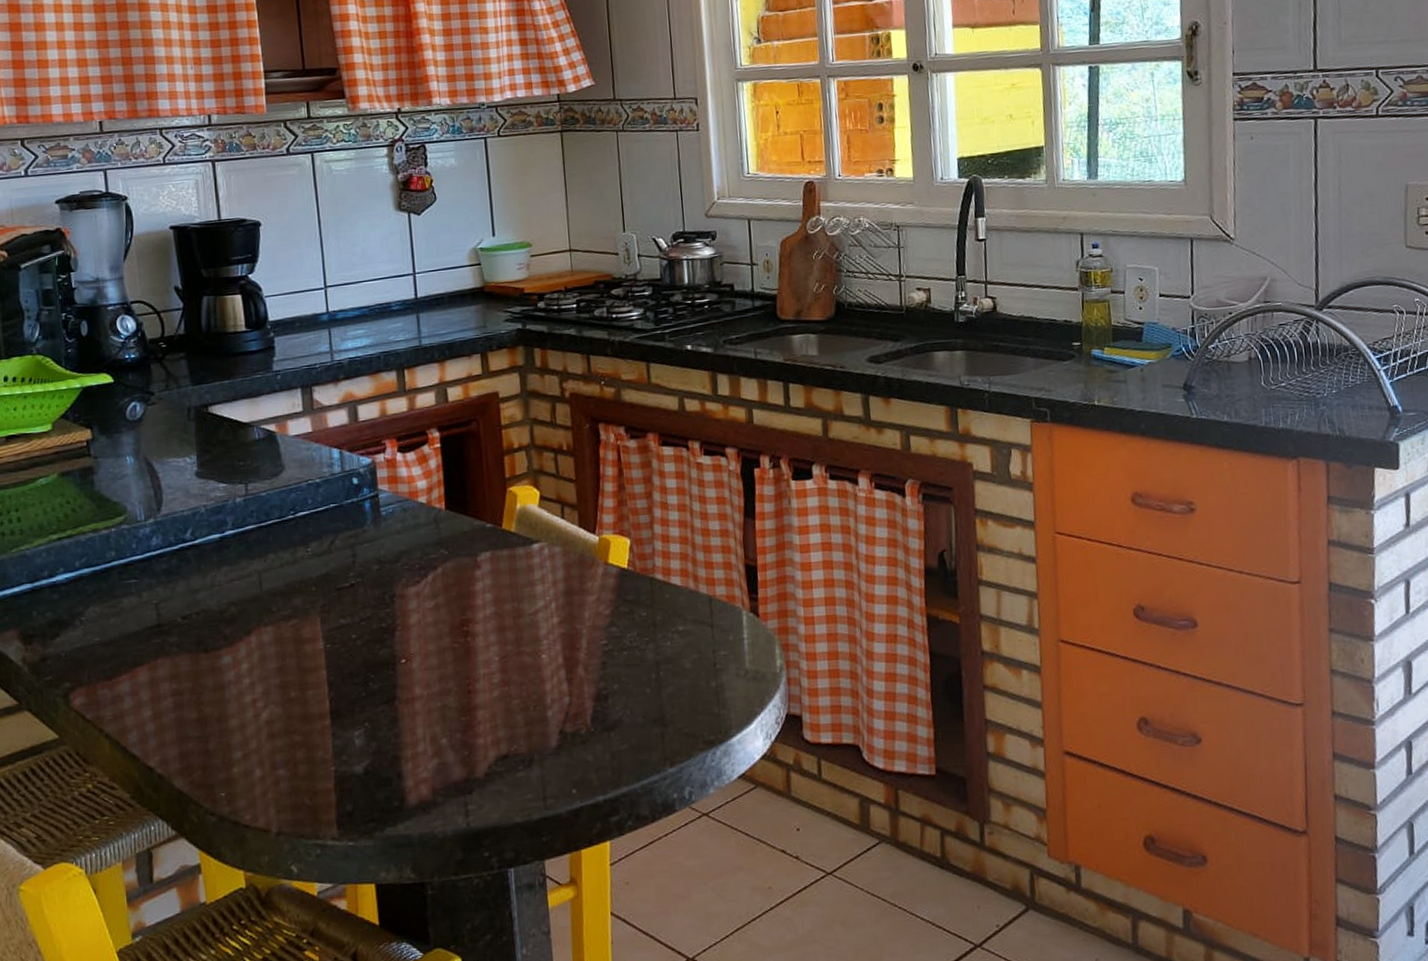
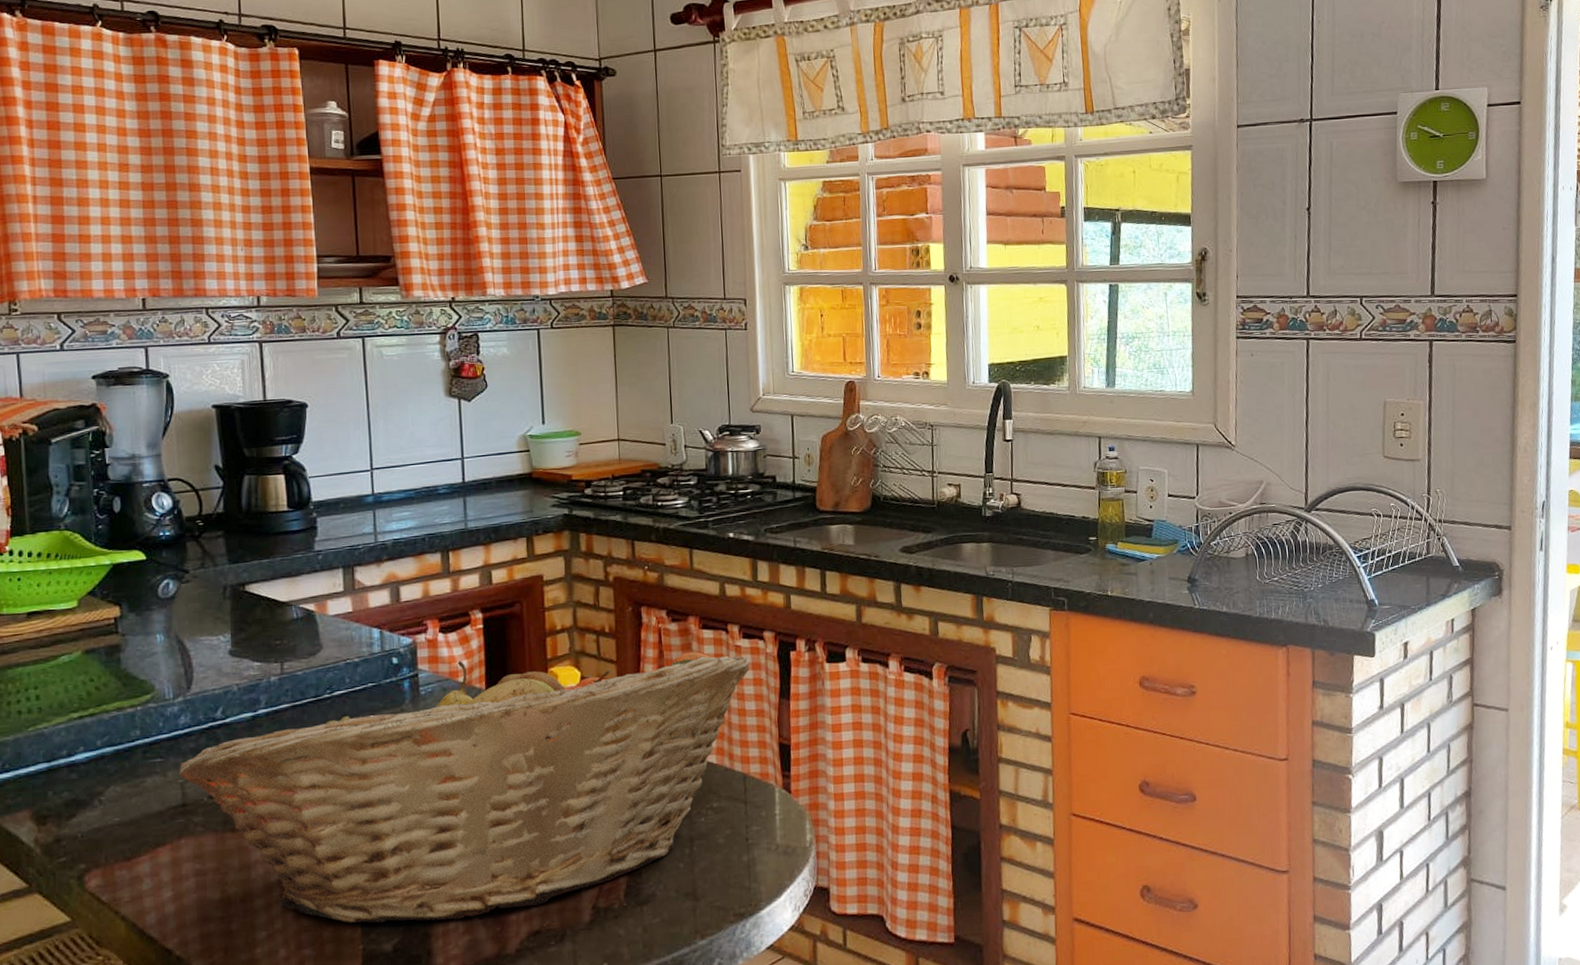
fruit basket: none [152,469,713,745] -> present [178,652,750,923]

